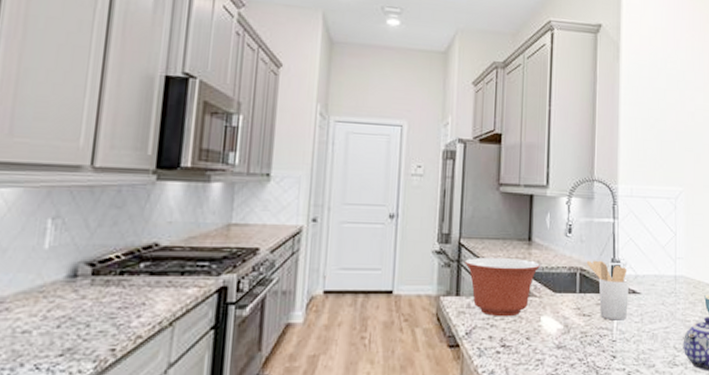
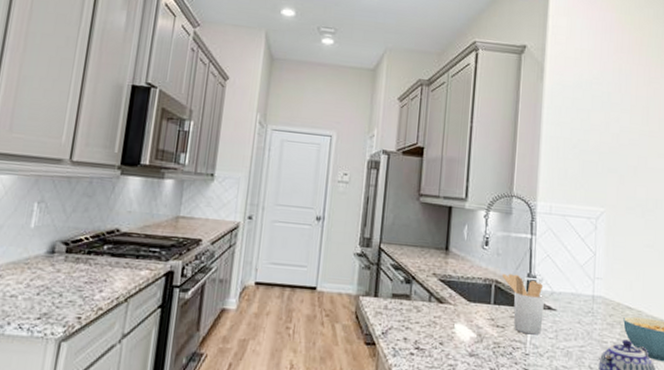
mixing bowl: present [465,257,540,317] -> none [384,262,456,321]

